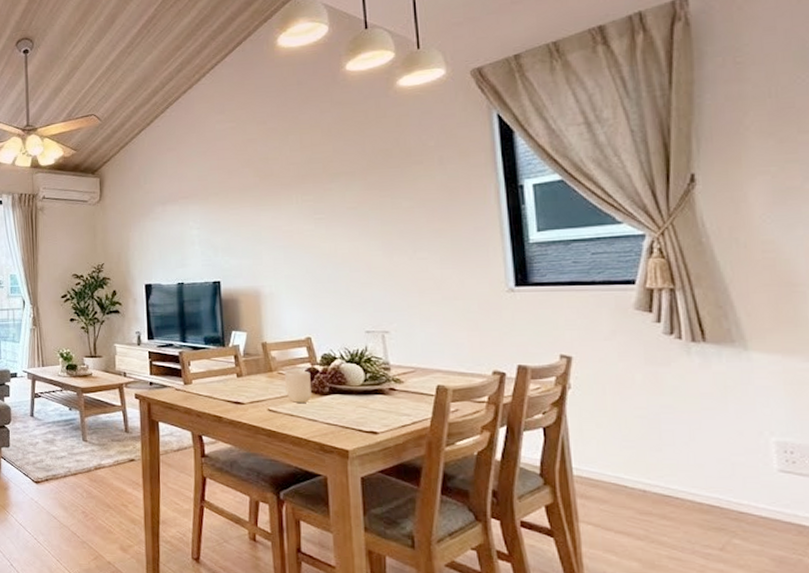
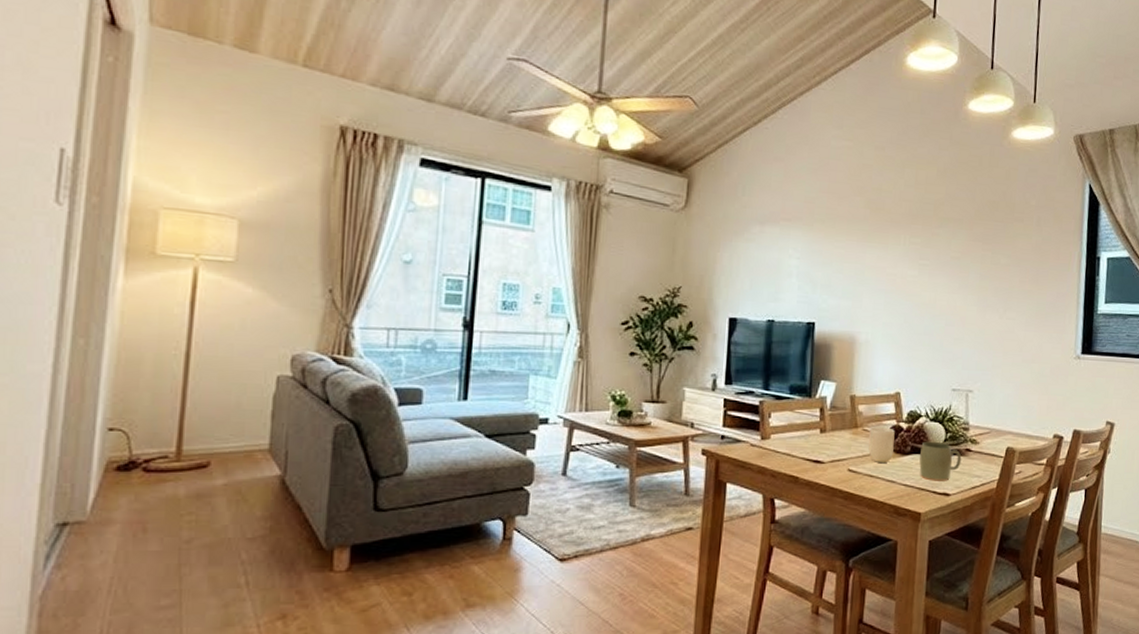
mug: none [339,382,386,420] -> present [919,441,962,481]

